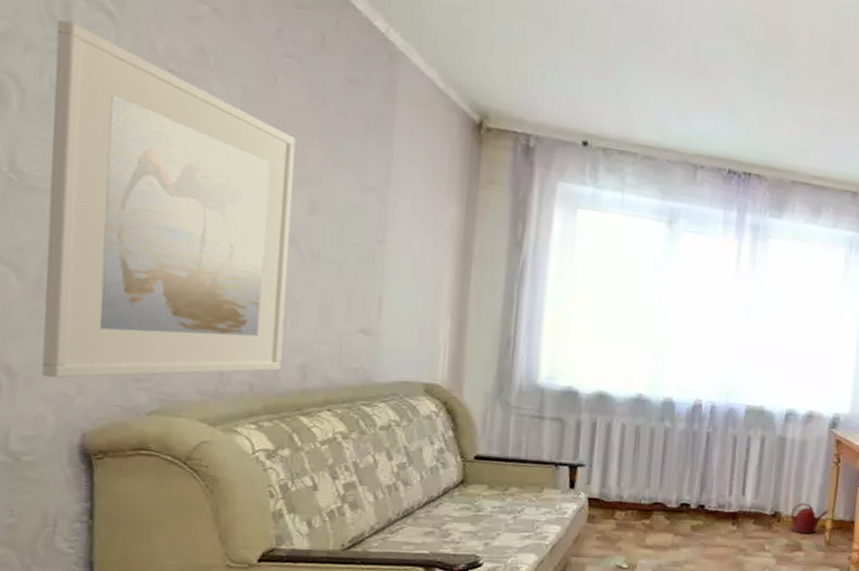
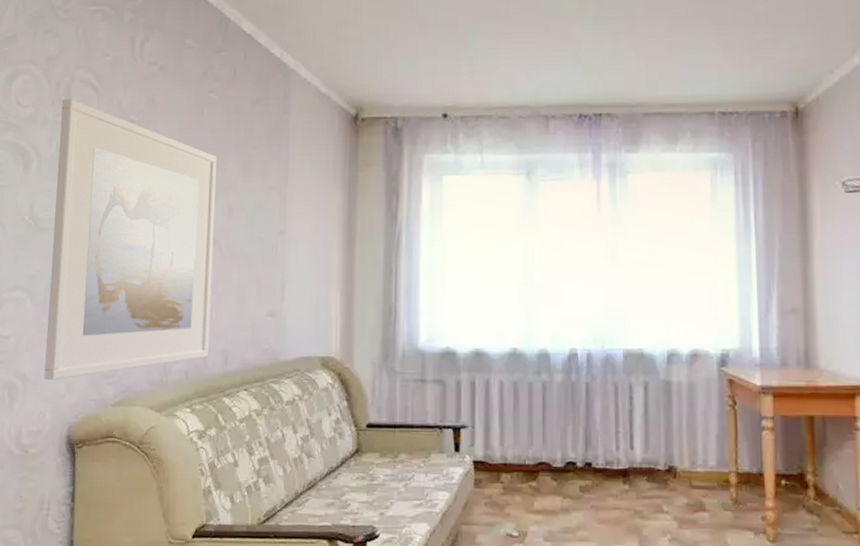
watering can: present [790,503,830,534] -> none [687,454,733,490]

